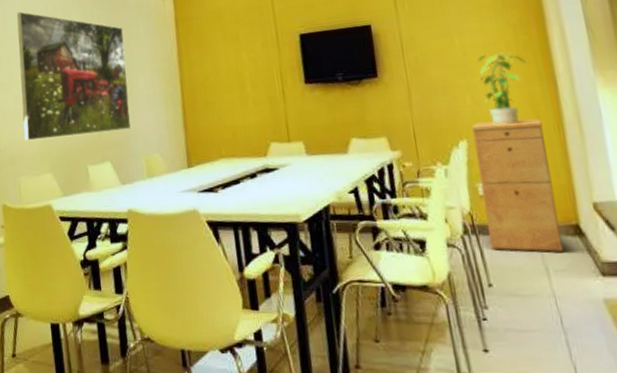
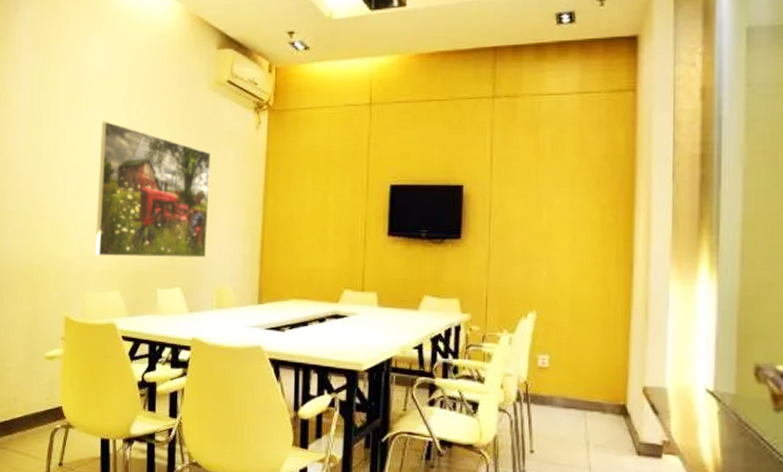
filing cabinet: present [472,118,564,253] -> none [540,295,611,430]
potted plant: present [477,52,528,125] -> none [558,230,609,302]

